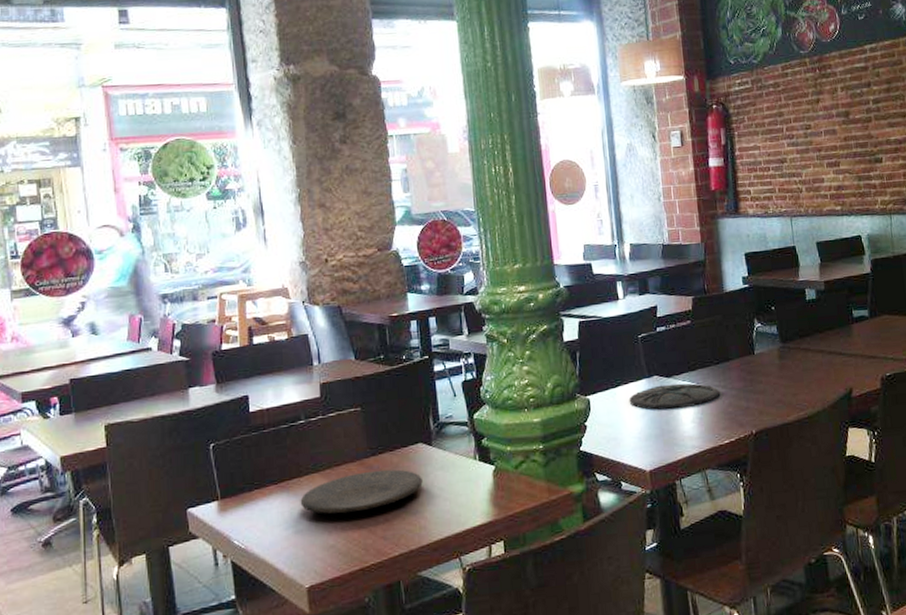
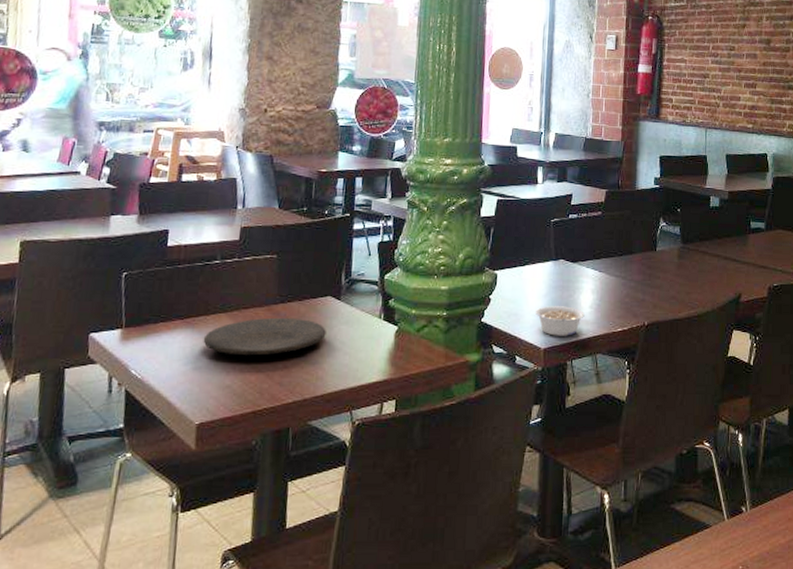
plate: present [629,383,719,410] -> none [534,269,619,294]
legume: none [635,424,687,457] -> present [536,306,585,336]

